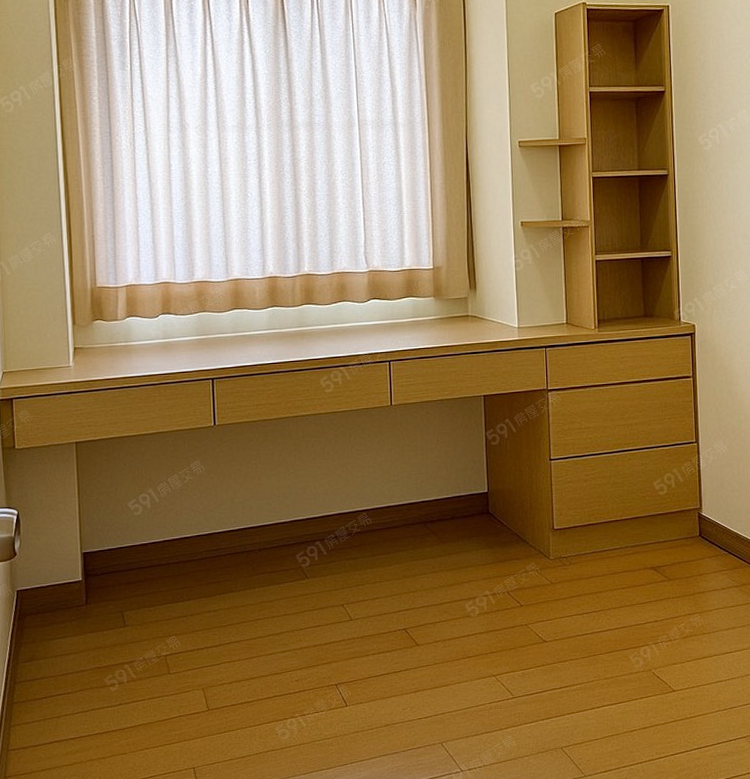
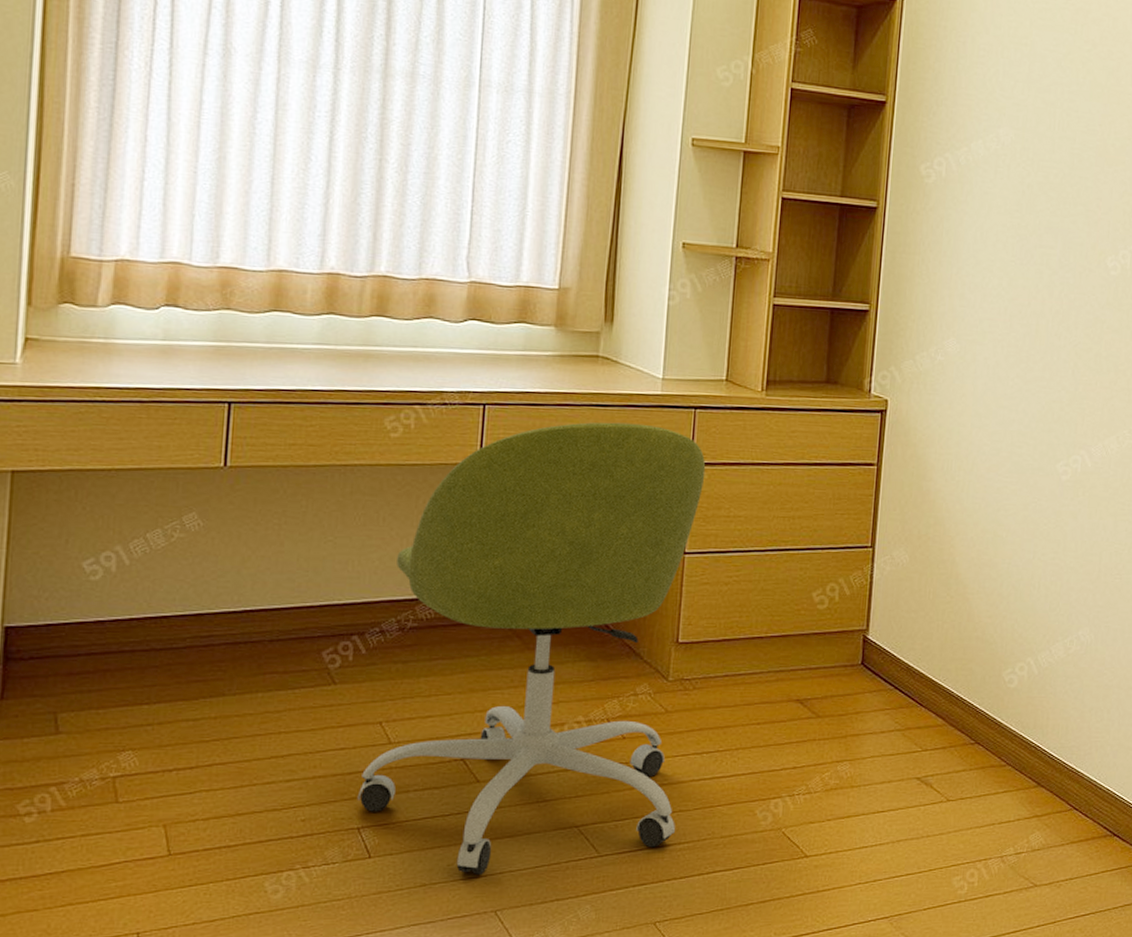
office chair: none [332,363,569,716] -> present [357,422,706,874]

